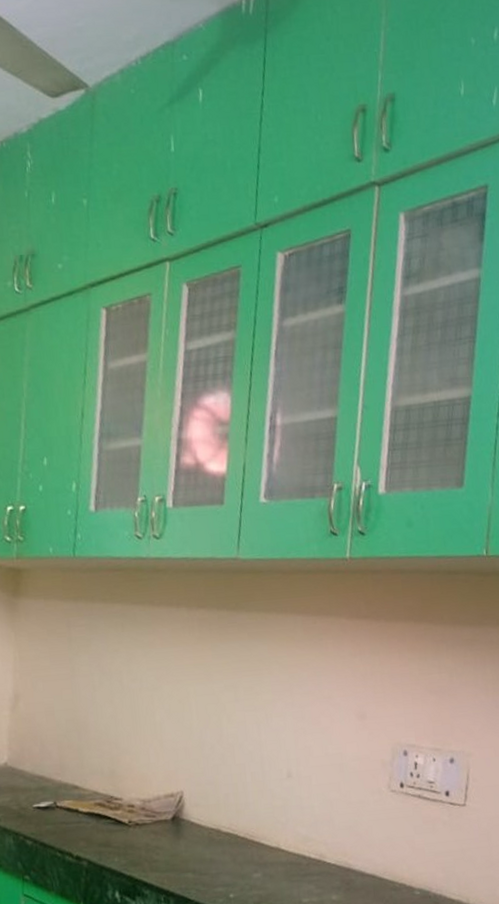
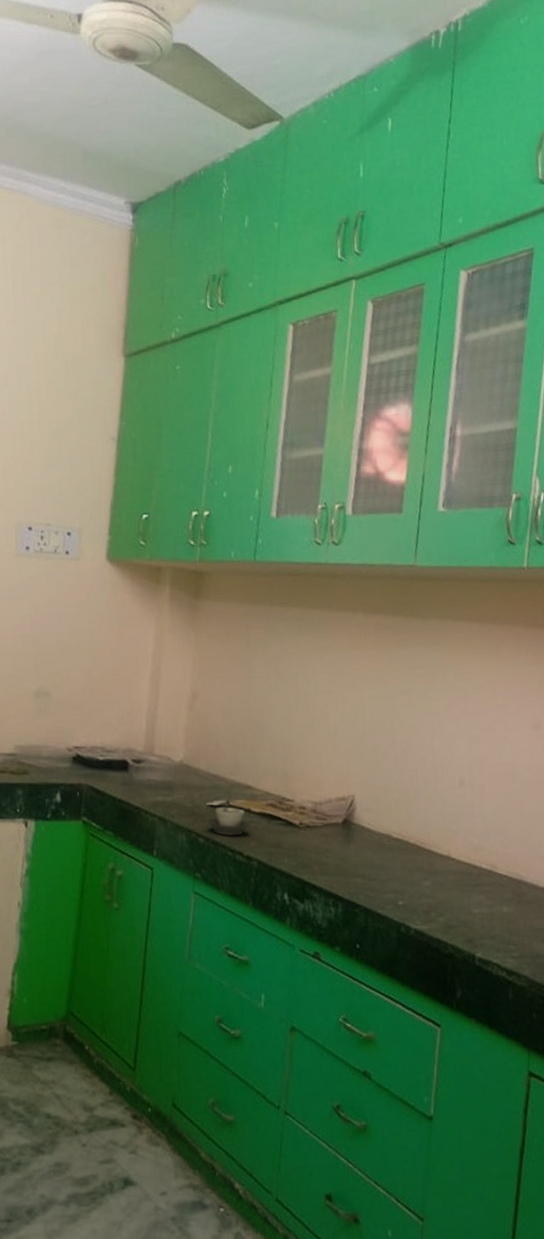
cup: none [34,808,79,837] -> present [207,807,250,836]

